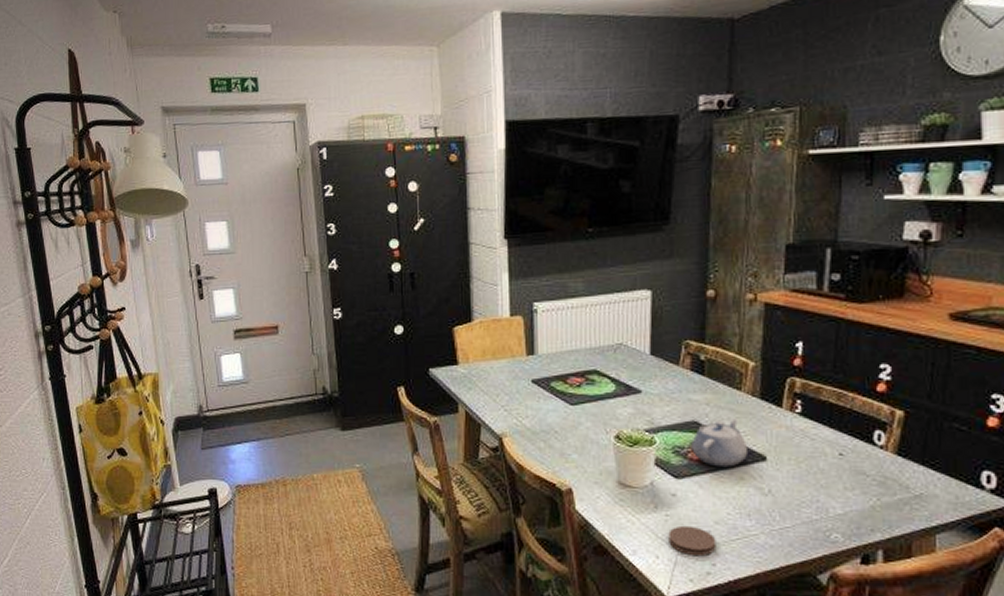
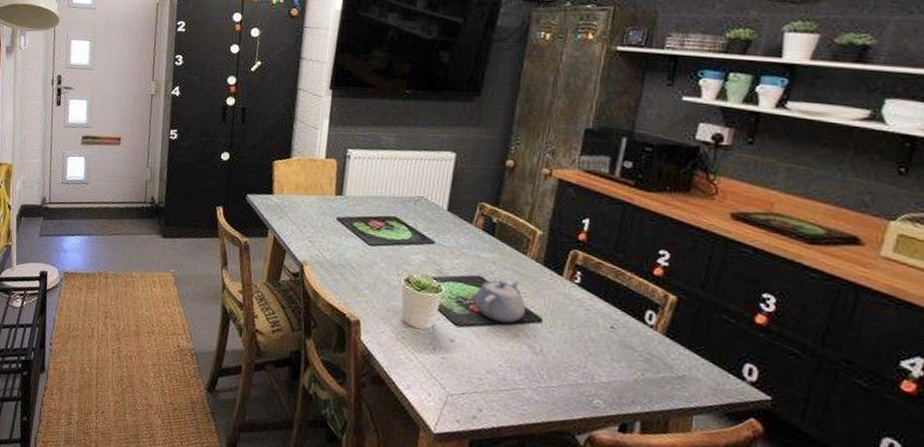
coaster: present [668,525,717,555] -> none [441,369,486,401]

